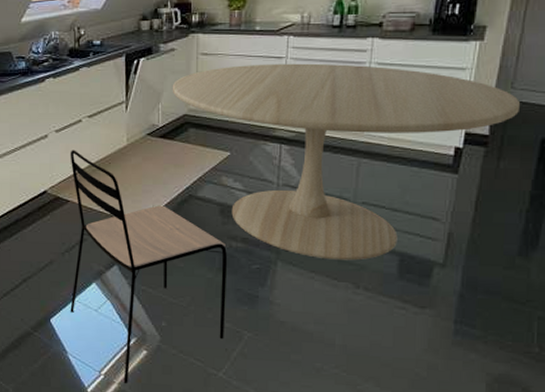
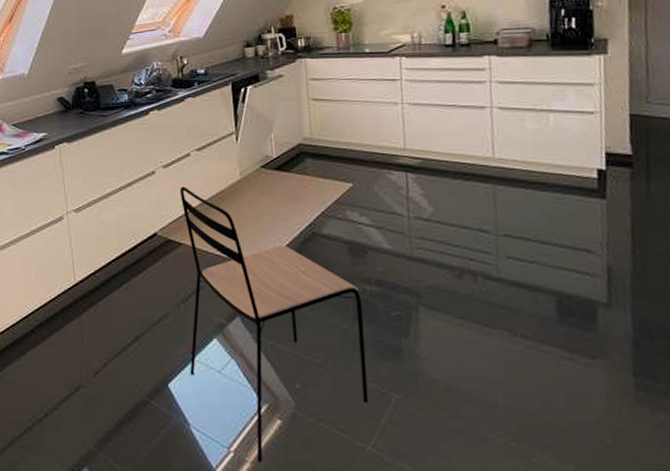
dining table: present [172,63,521,261] -> none [283,84,661,303]

